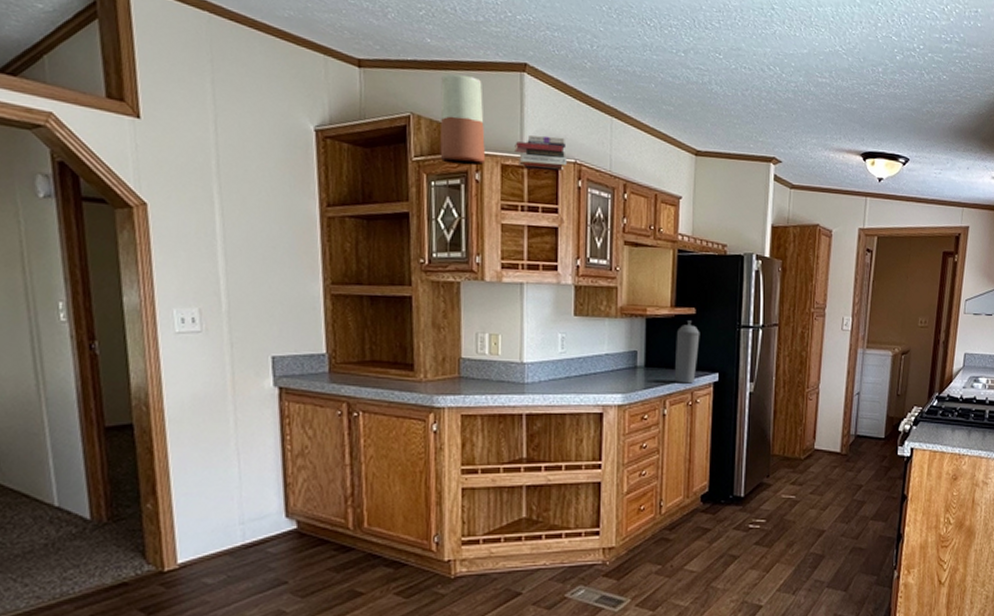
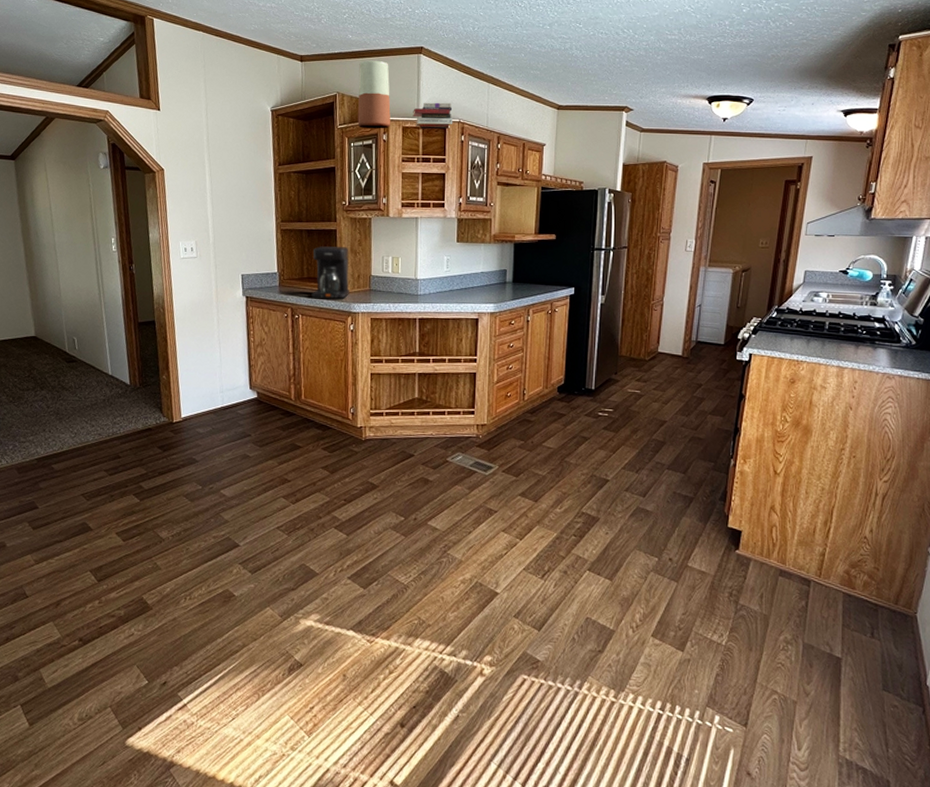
coffee maker: none [376,318,431,390] -> present [311,246,349,299]
canister: present [674,320,700,384] -> none [537,245,559,296]

